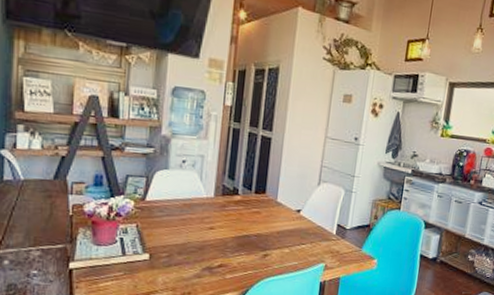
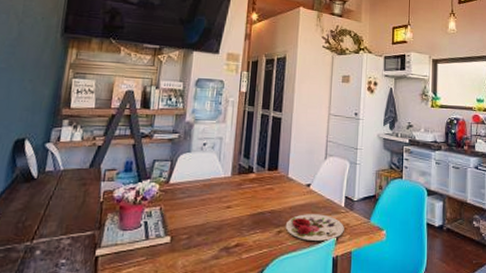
plate: none [272,239,334,266] -> present [285,214,344,241]

